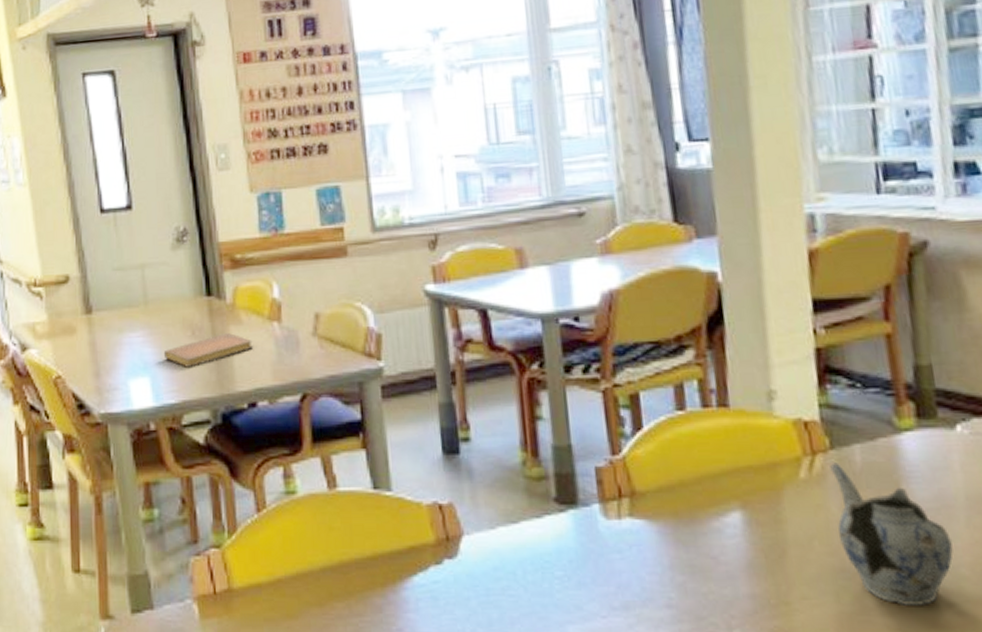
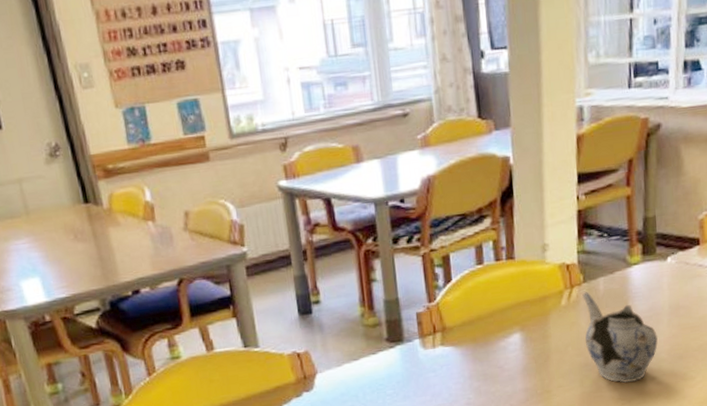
notebook: present [163,333,254,367] -> none [50,234,133,266]

